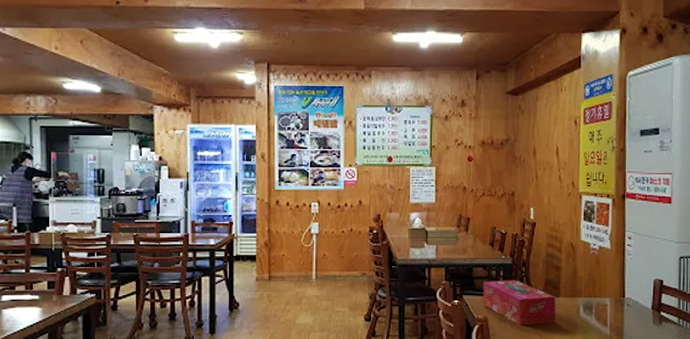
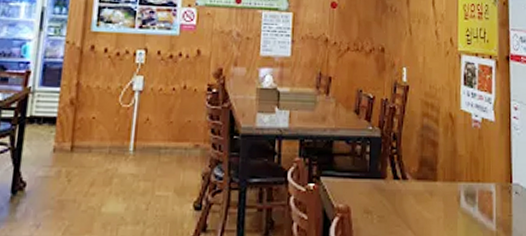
tissue box: present [483,280,556,326] -> none [344,157,433,218]

